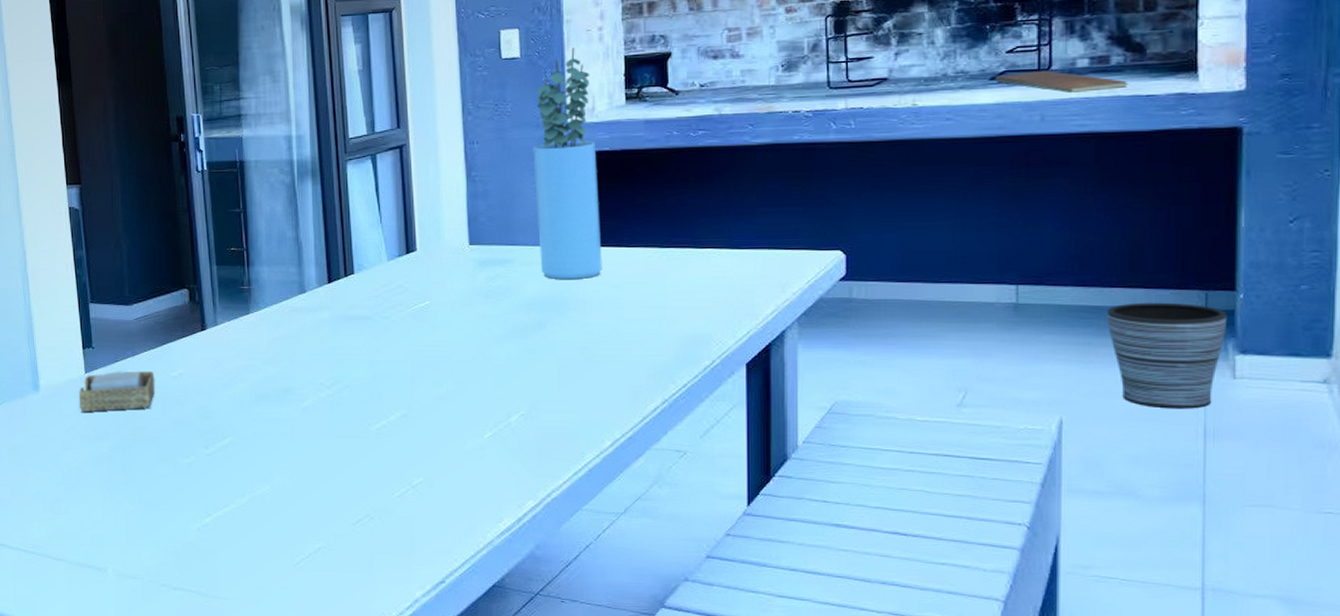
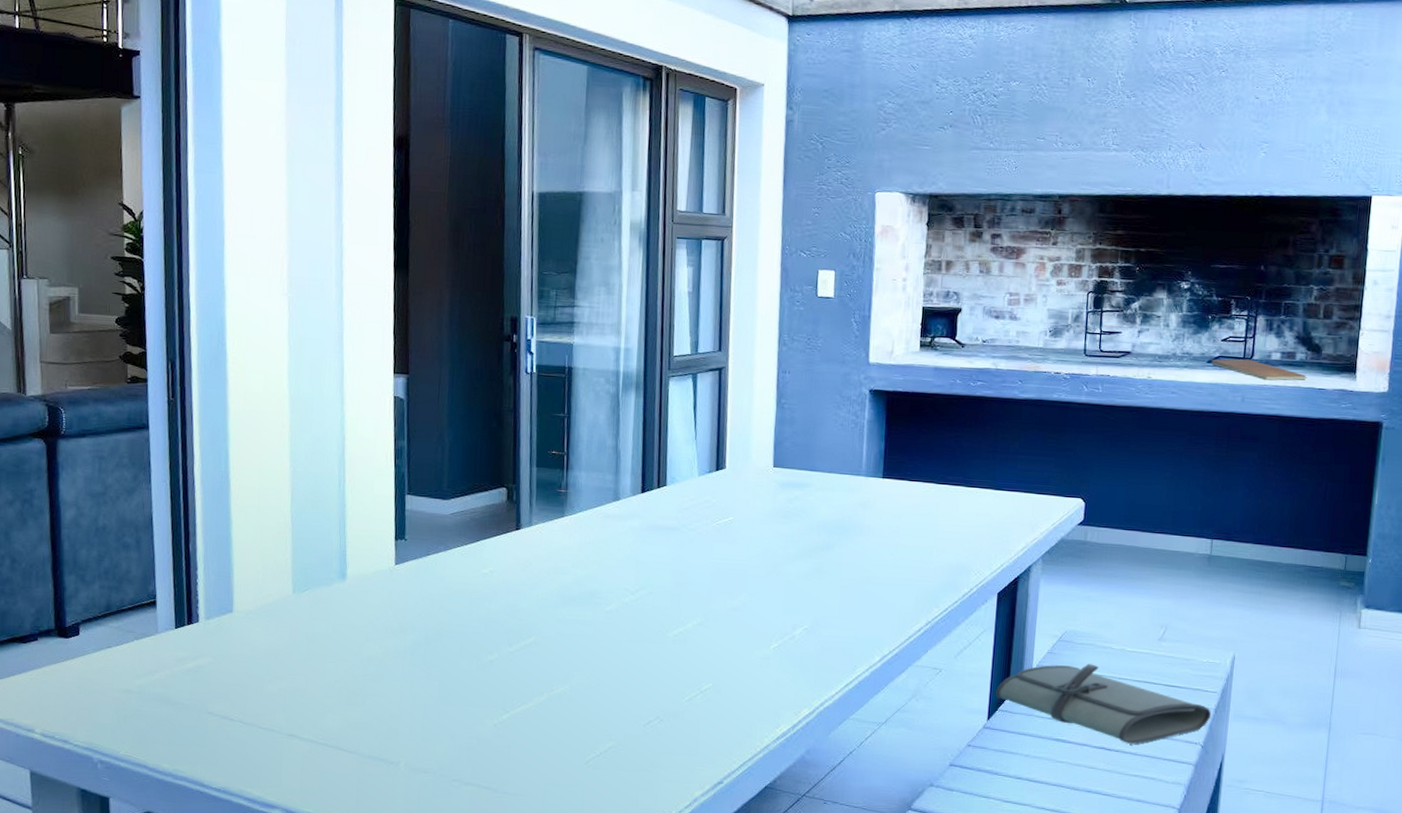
napkin holder: present [78,371,155,411] -> none [386,564,466,604]
vase: present [533,47,602,279] -> none [834,294,892,507]
tool roll: none [755,437,1037,527] -> present [996,664,1212,744]
planter pot: present [1107,302,1226,409] -> none [1274,561,1359,652]

